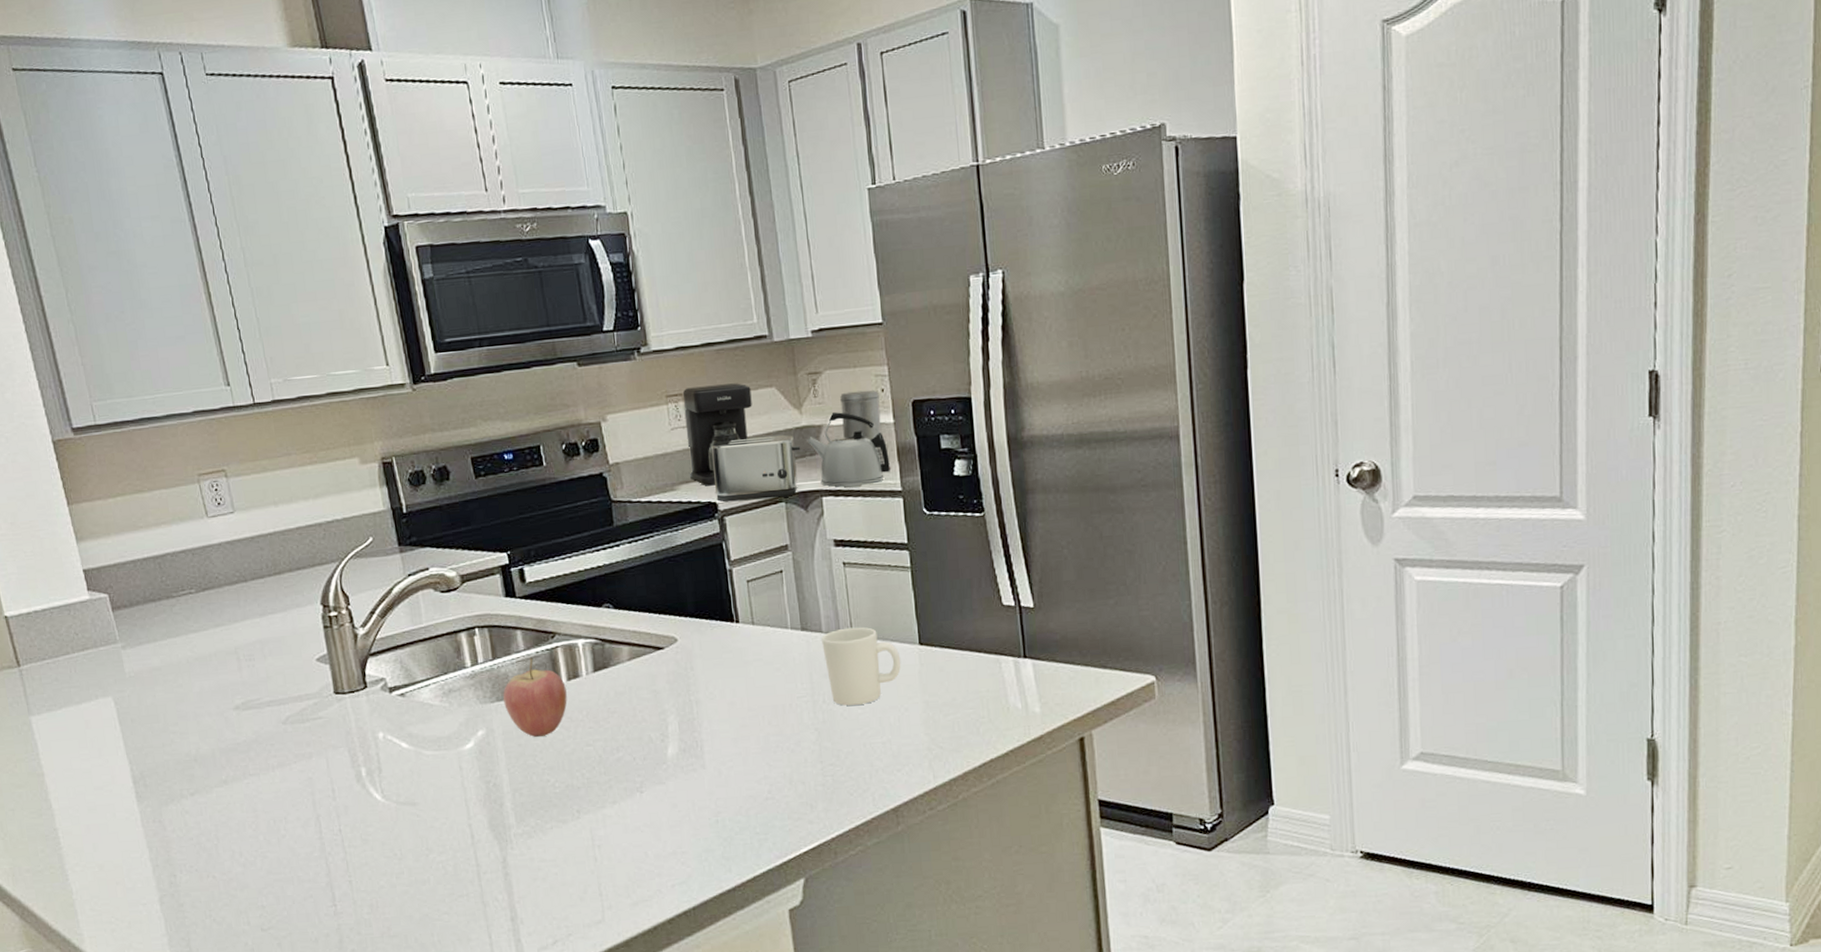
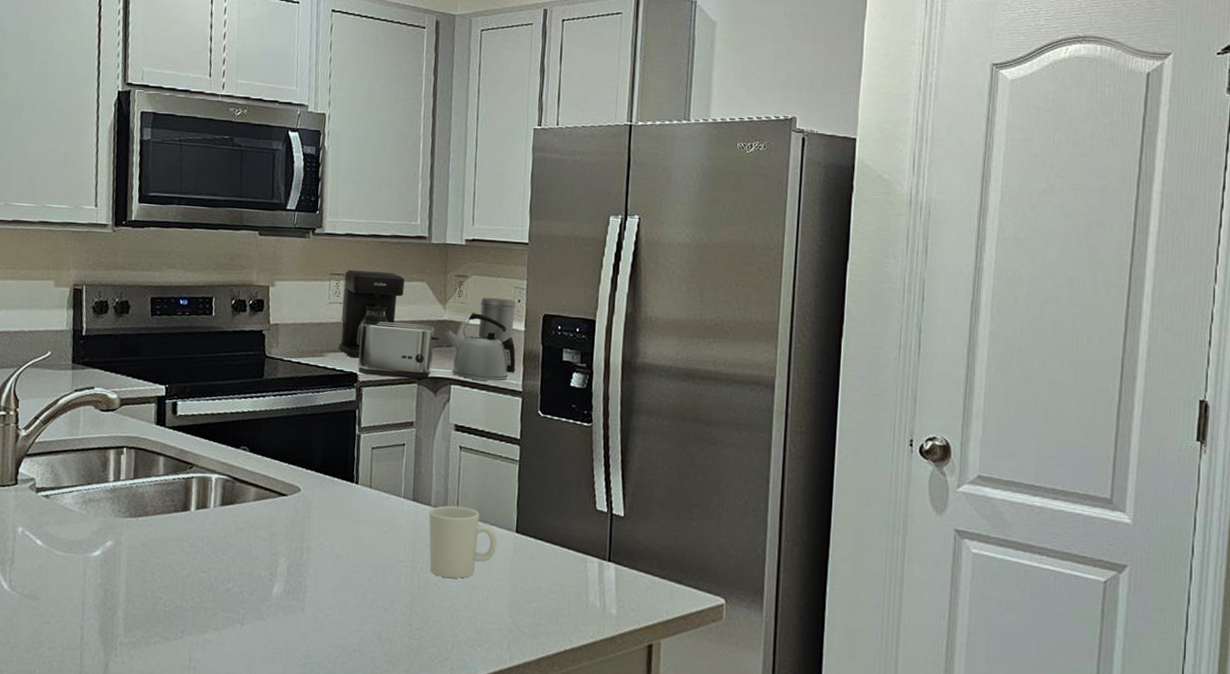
fruit: present [503,657,568,737] -> none [135,482,194,557]

